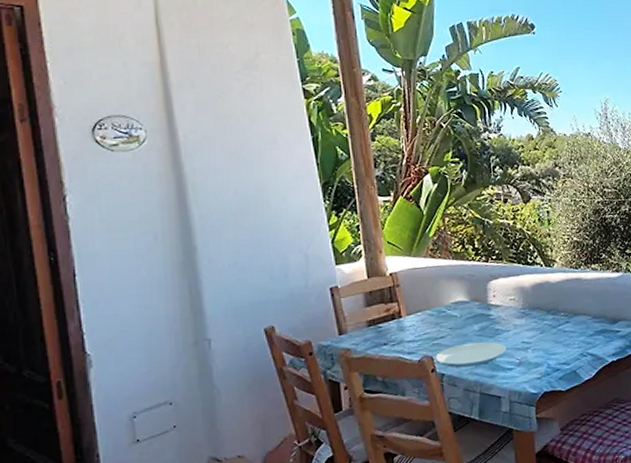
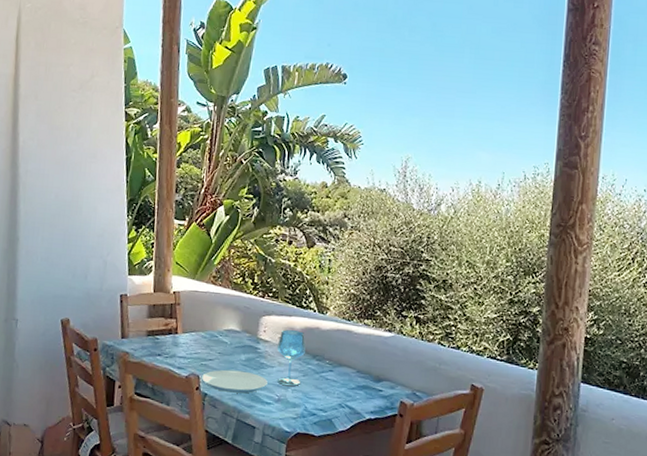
wine glass: none [509,288,540,347] -> present [277,330,307,387]

